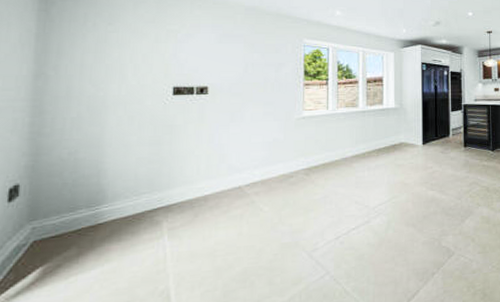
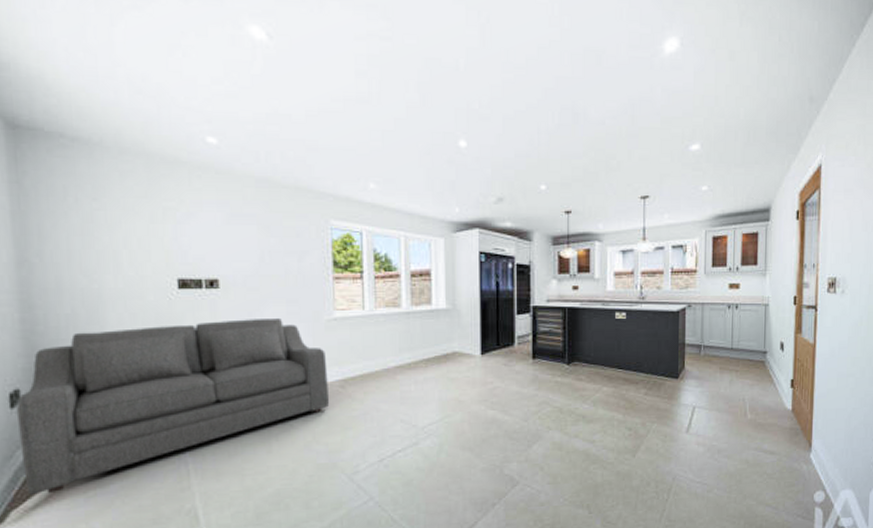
sofa: none [10,118,296,283] -> present [16,319,330,495]

